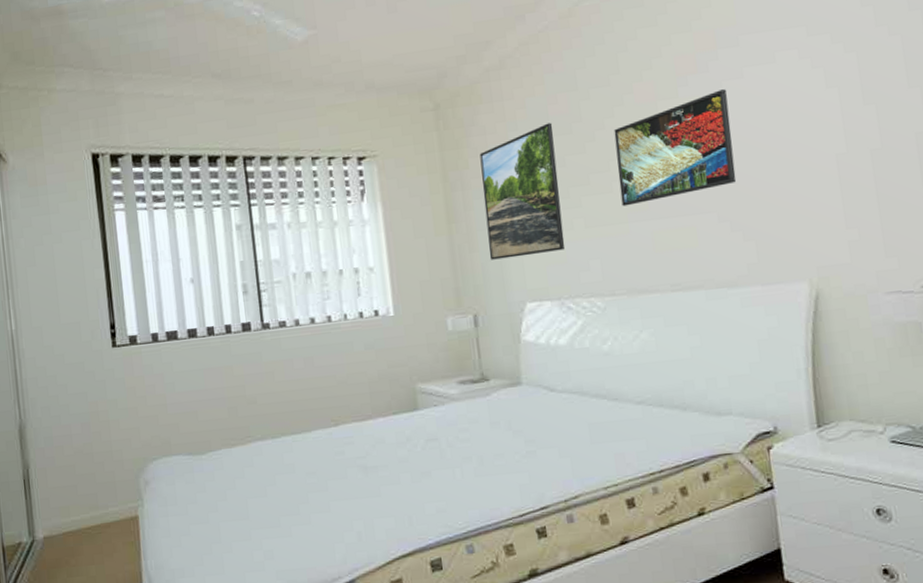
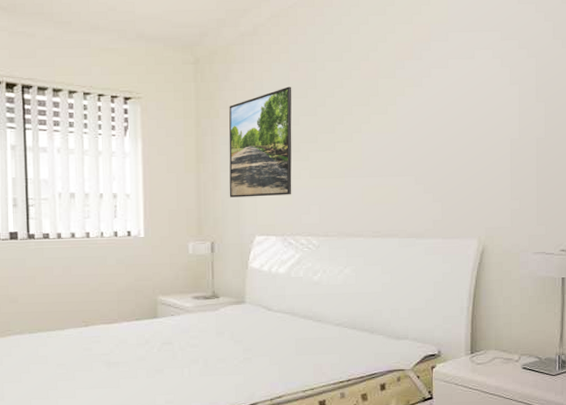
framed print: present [614,89,737,207] -> none [341,76,434,164]

